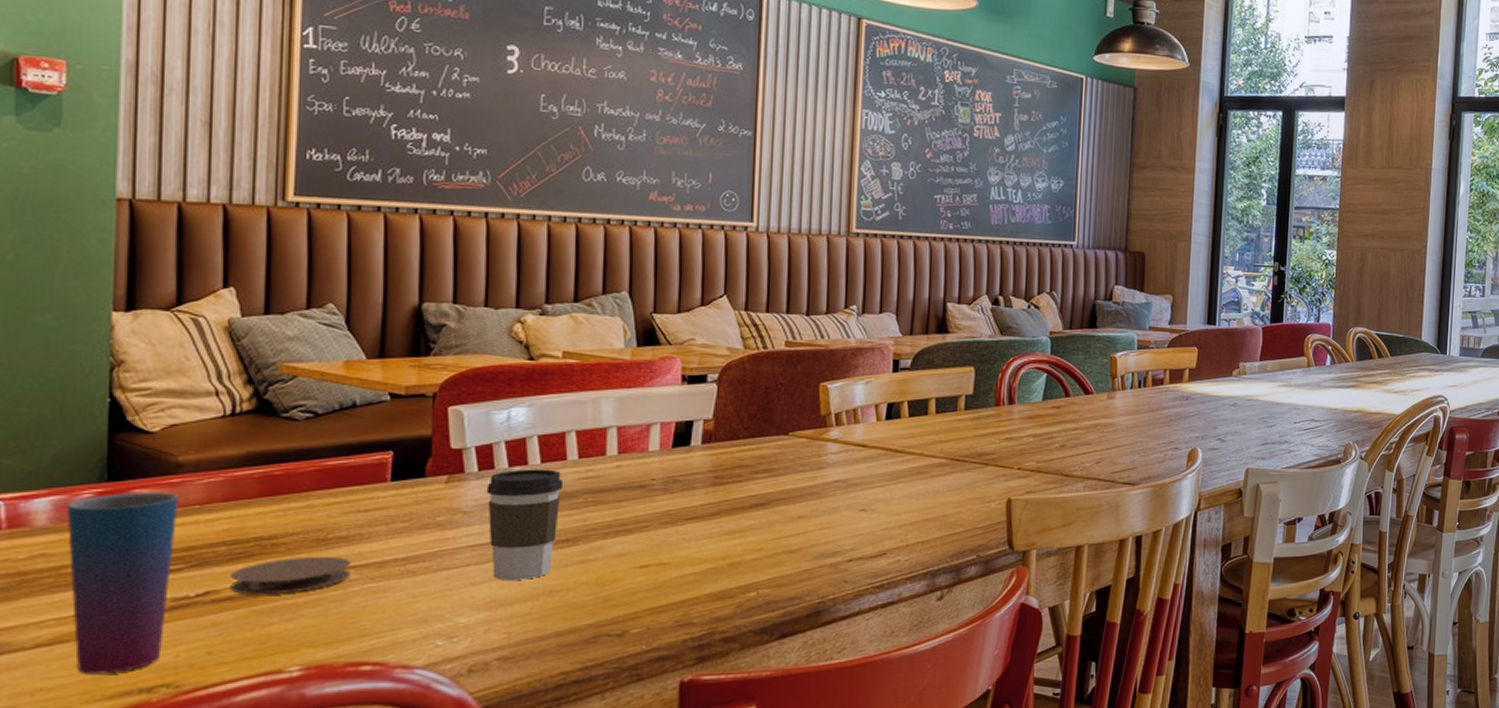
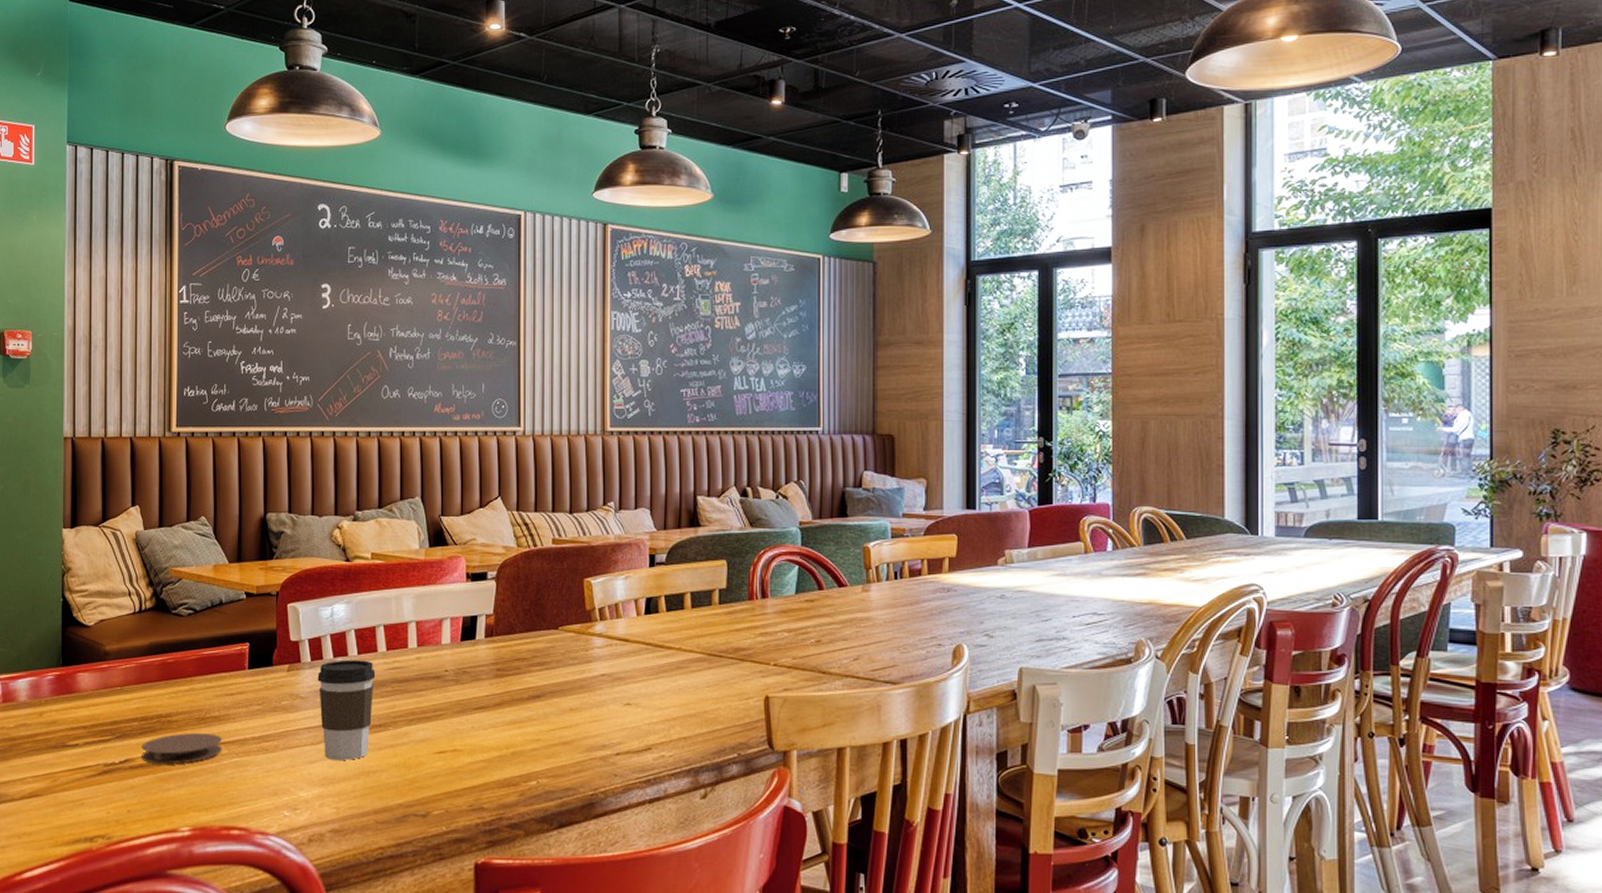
cup: present [66,491,179,675] -> none [38,675,107,824]

